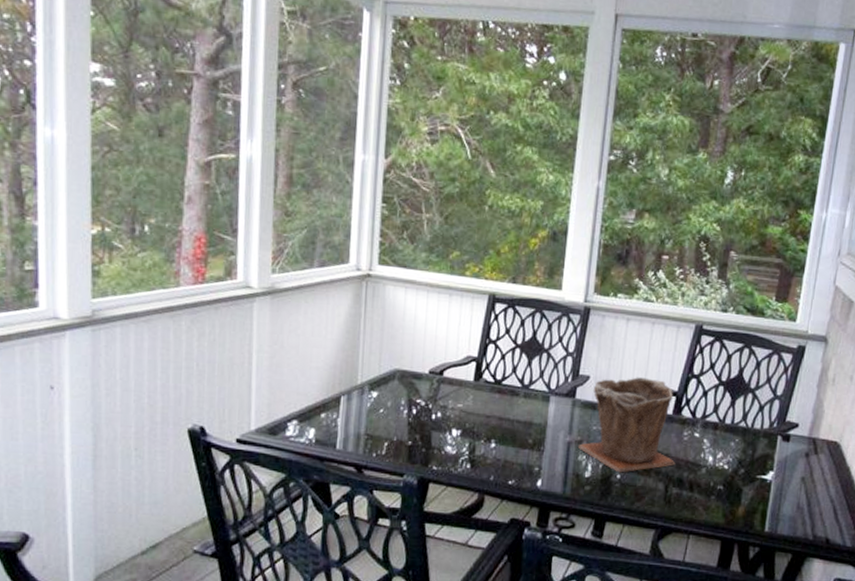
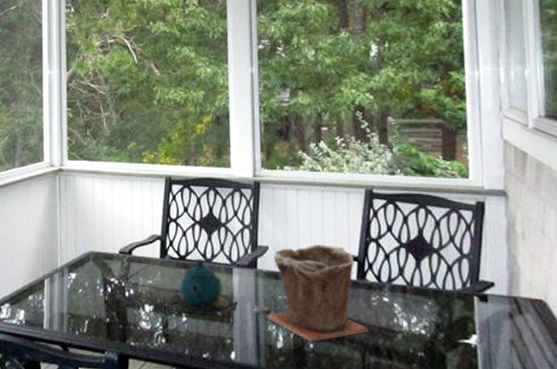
teapot: none [479,383,551,443] -> present [169,258,238,315]

